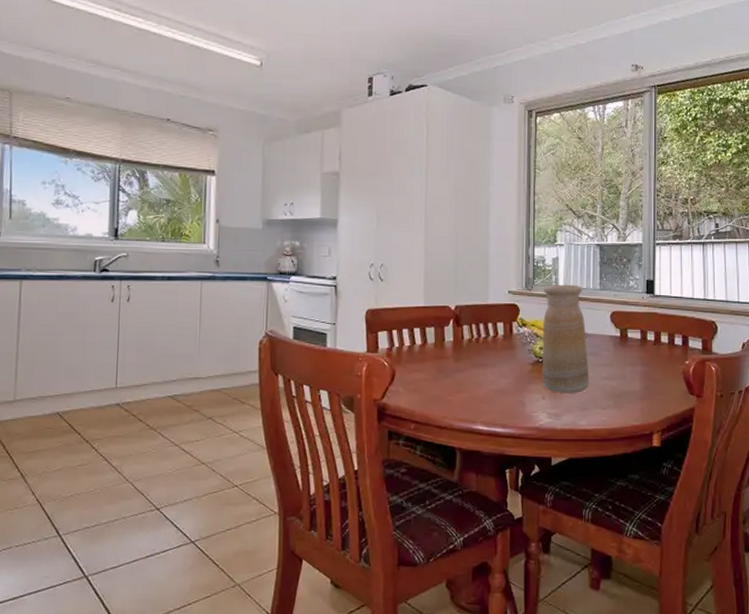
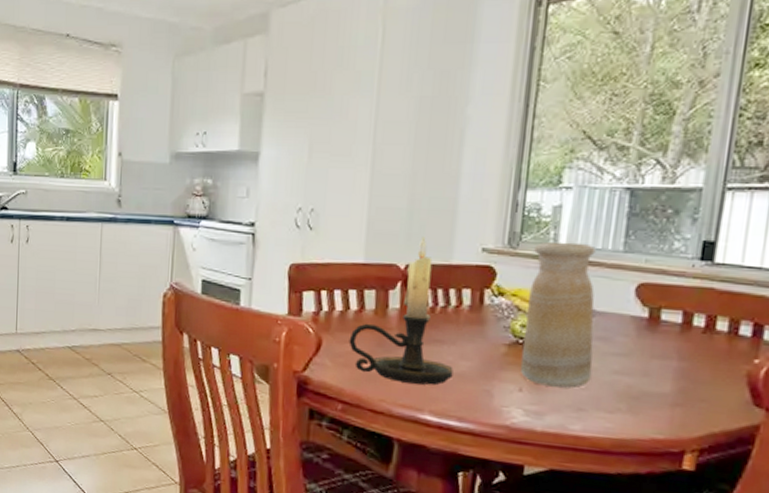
candle holder: none [416,283,496,401] -> present [349,236,454,386]

